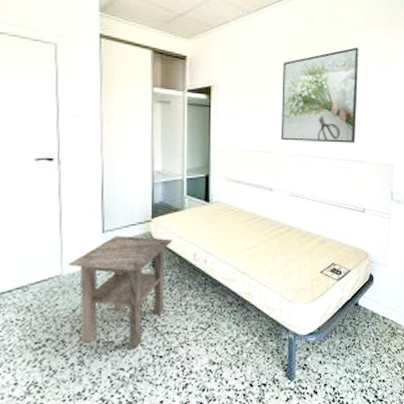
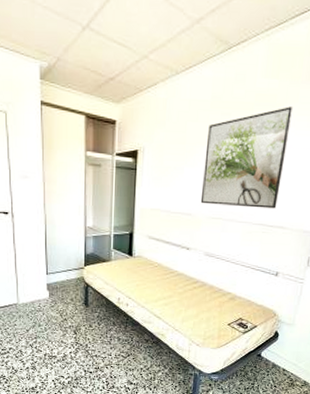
side table: present [67,235,173,348] -> none [22,278,101,363]

